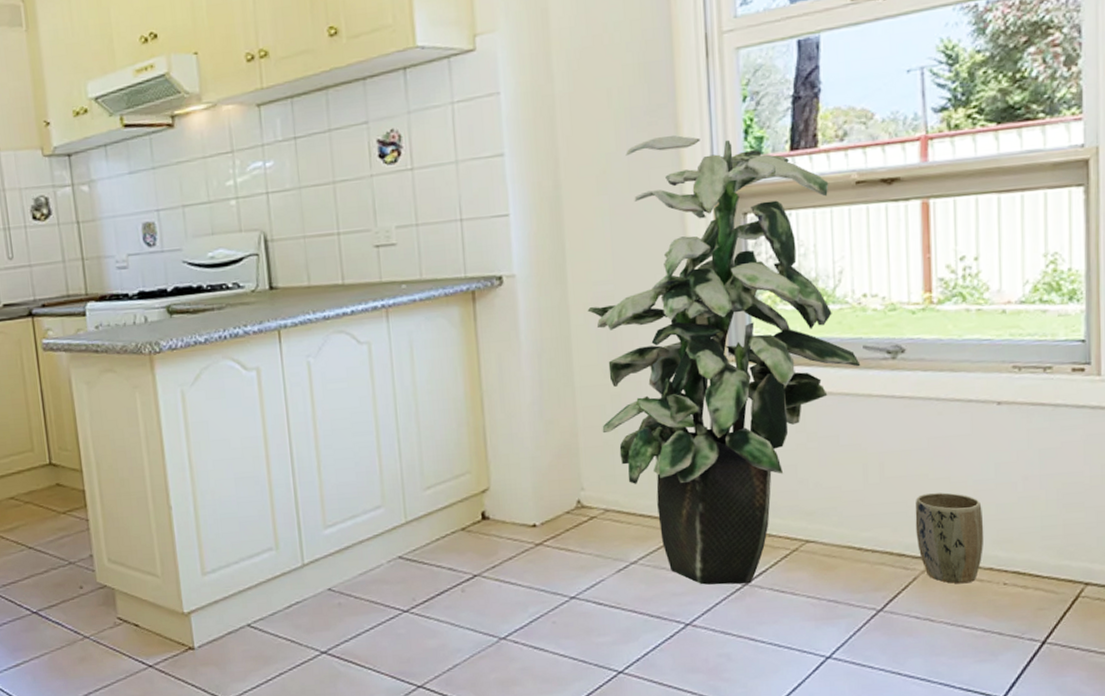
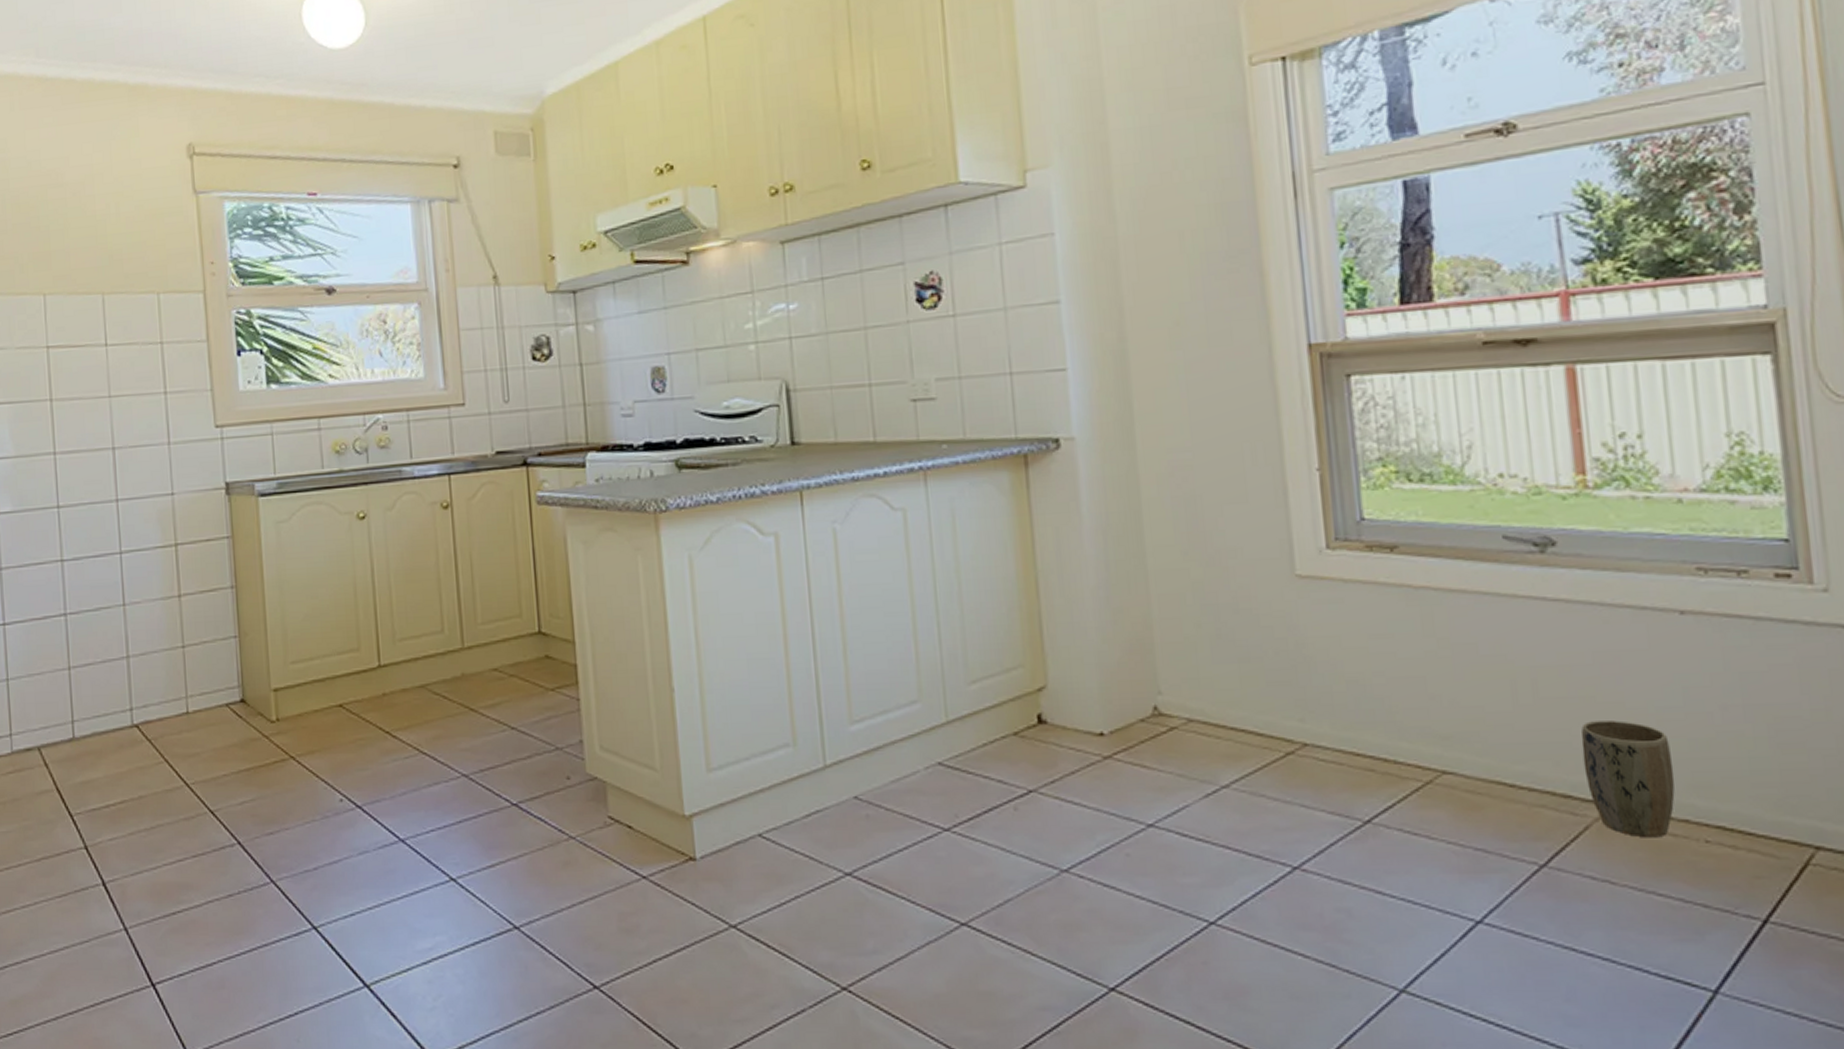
indoor plant: present [587,135,861,585] -> none [1161,284,1501,822]

